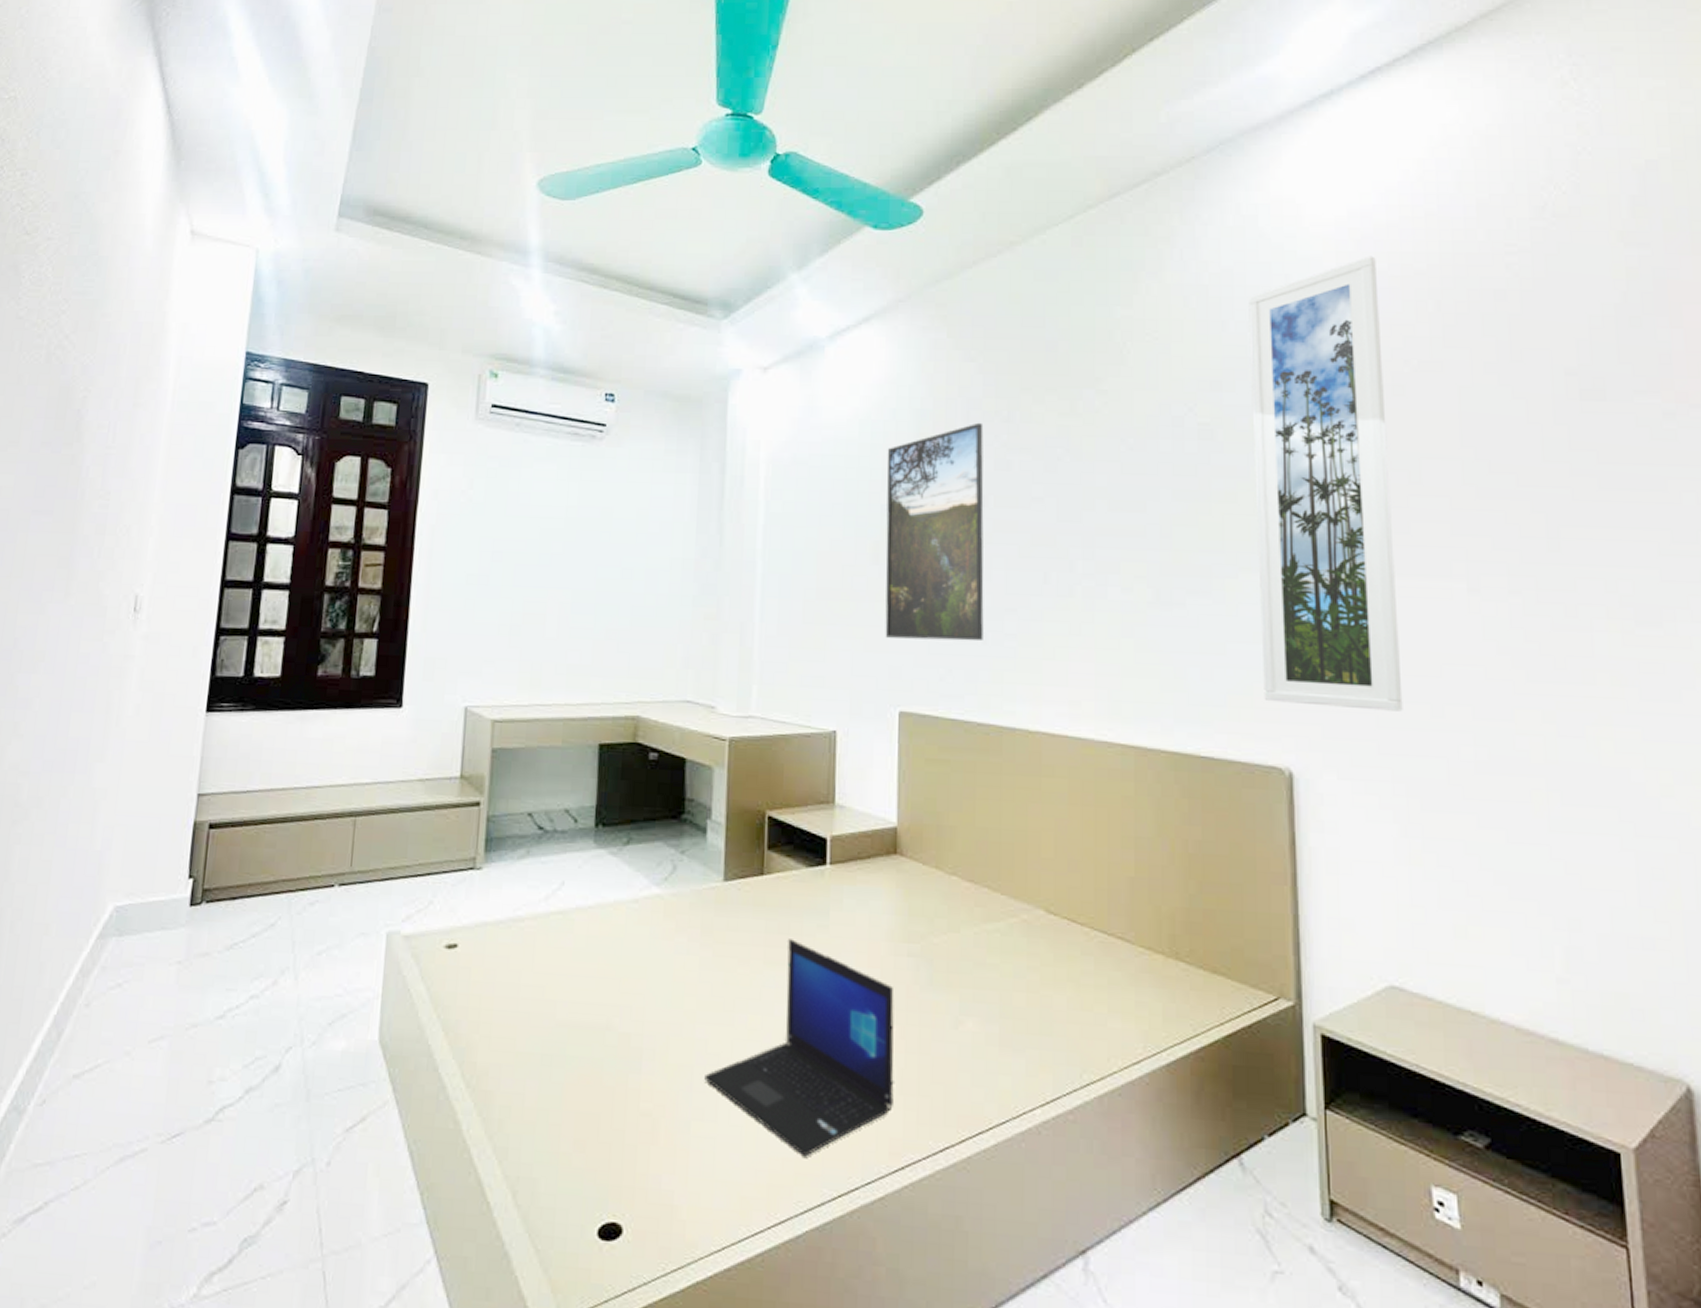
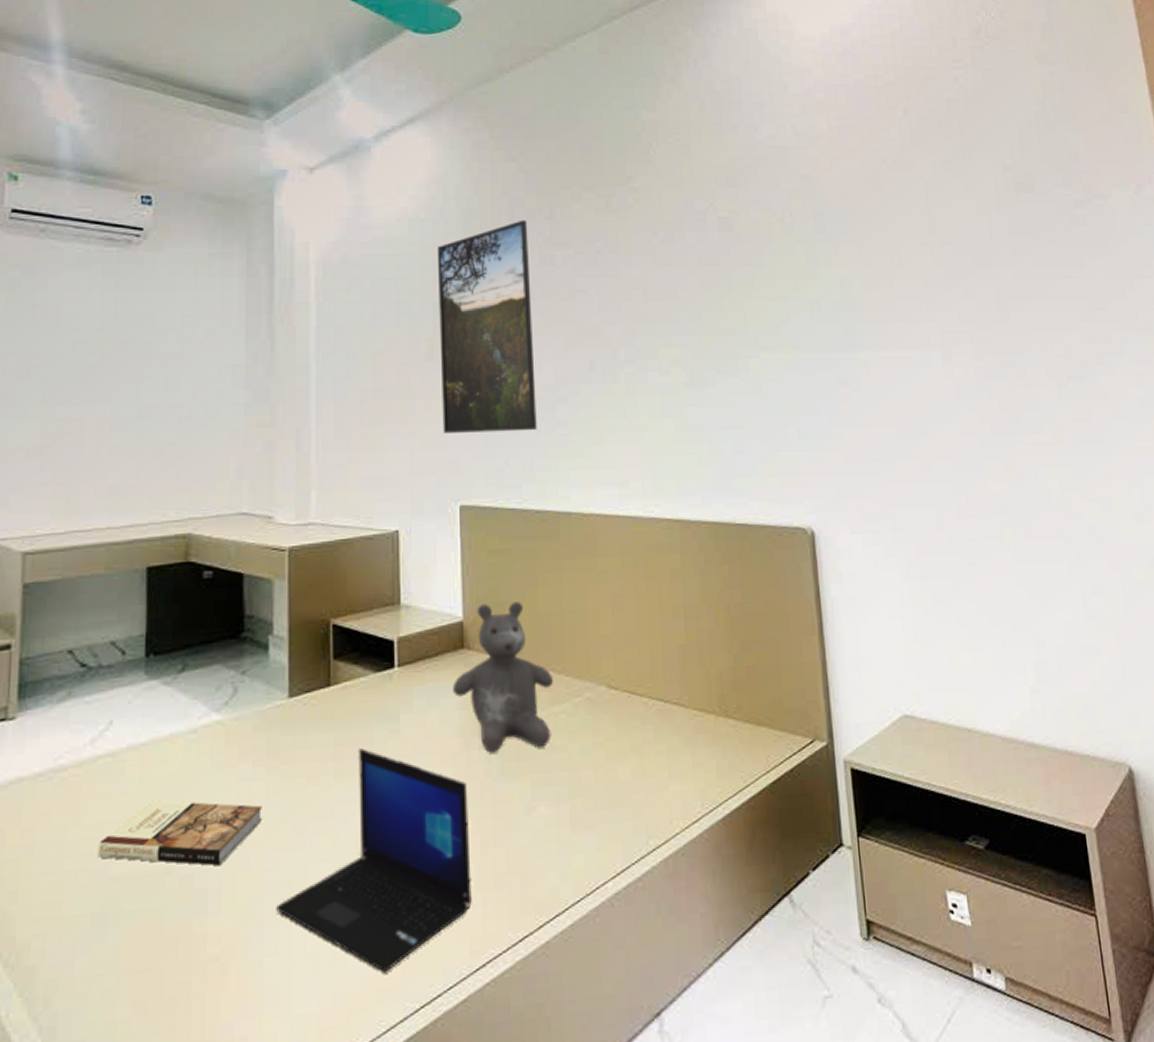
book: none [547,959,695,1029] -> present [97,800,262,866]
teddy bear: none [884,812,989,964] -> present [453,602,554,753]
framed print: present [1248,256,1403,712] -> none [754,68,899,469]

